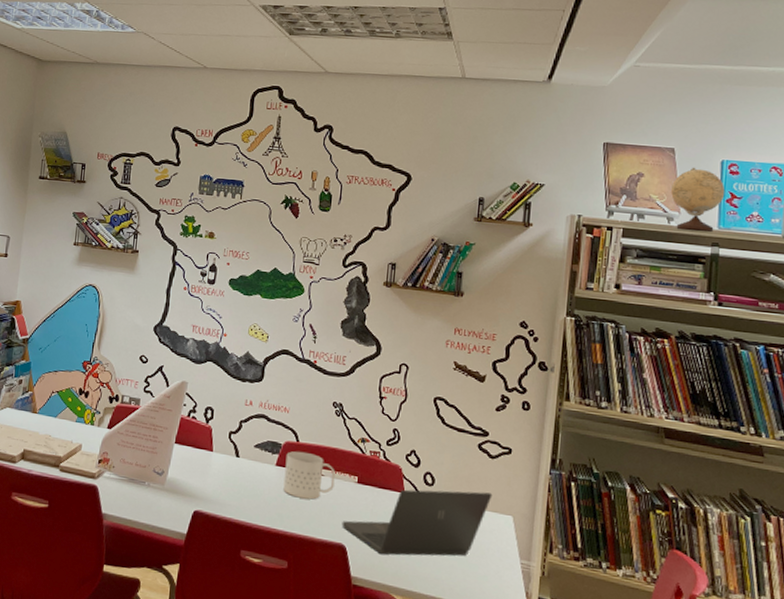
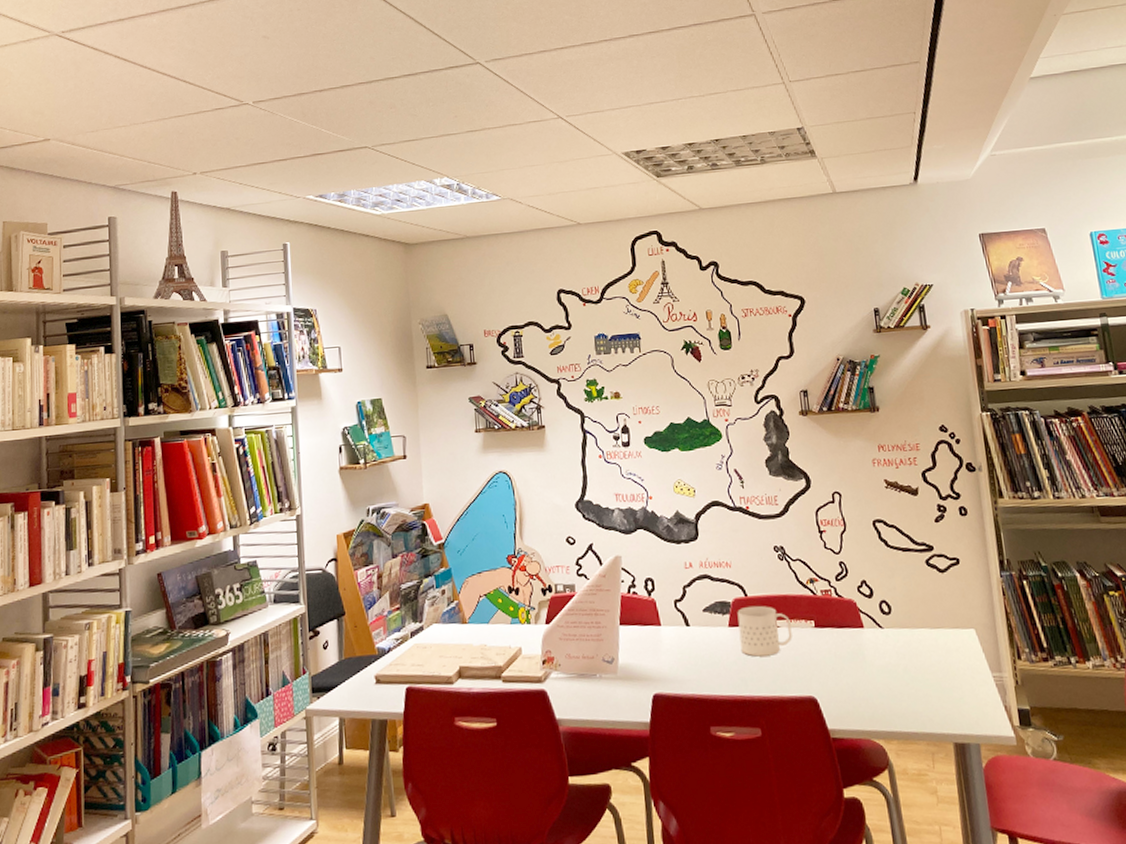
laptop: present [341,489,493,556] -> none [808,609,951,698]
globe: present [671,167,726,233] -> none [1050,243,1101,307]

